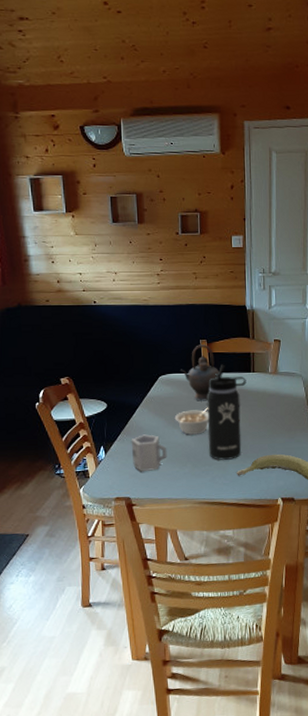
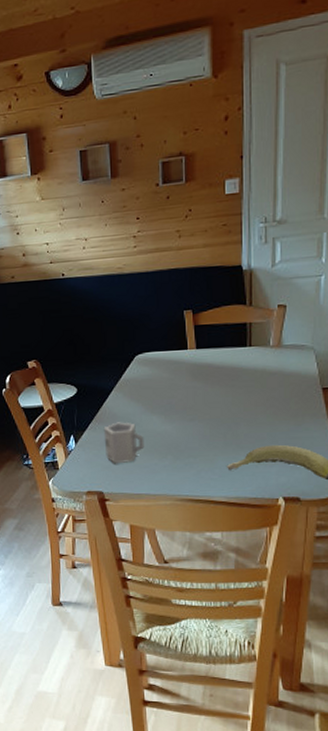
legume: present [174,407,209,436] -> none [153,390,193,423]
teapot: present [180,344,220,401] -> none [159,316,208,383]
thermos bottle: present [206,364,247,460] -> none [191,338,241,451]

